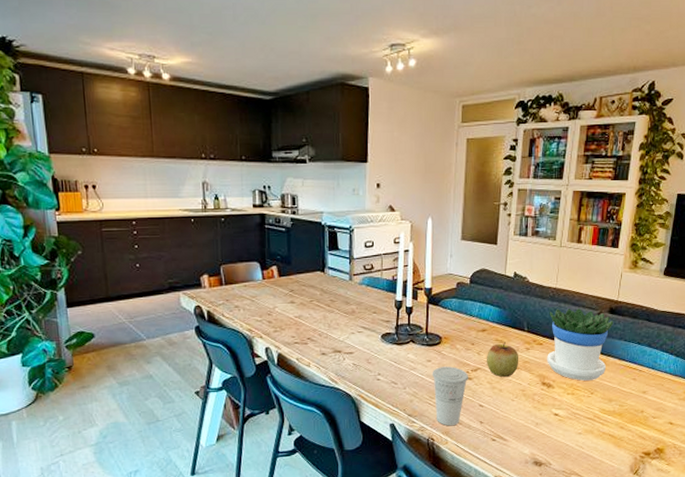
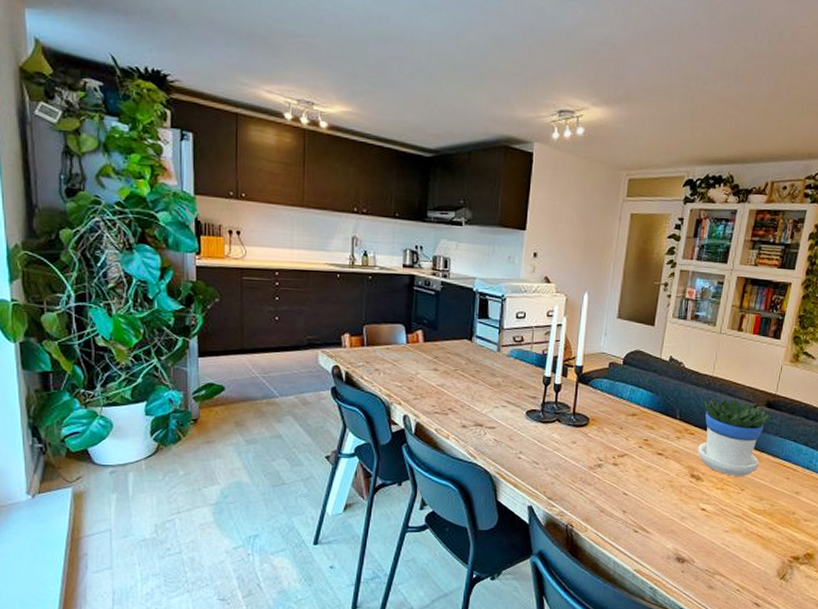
cup: present [432,366,469,426] -> none [576,450,615,513]
apple: present [487,342,519,378] -> none [634,428,669,466]

